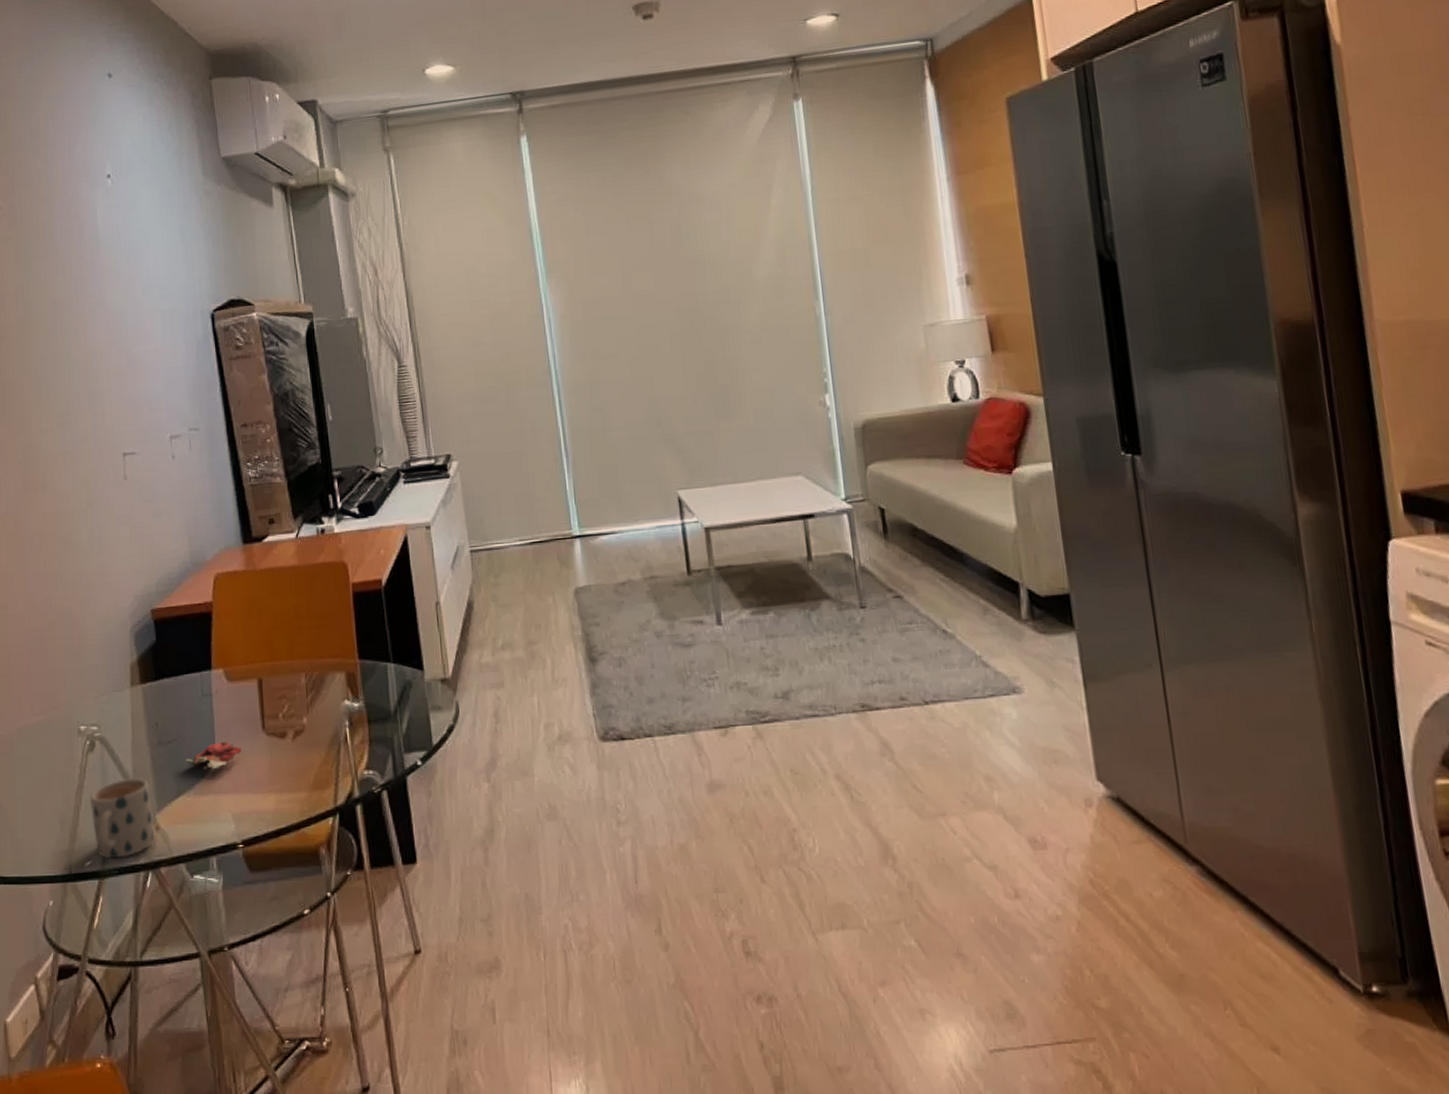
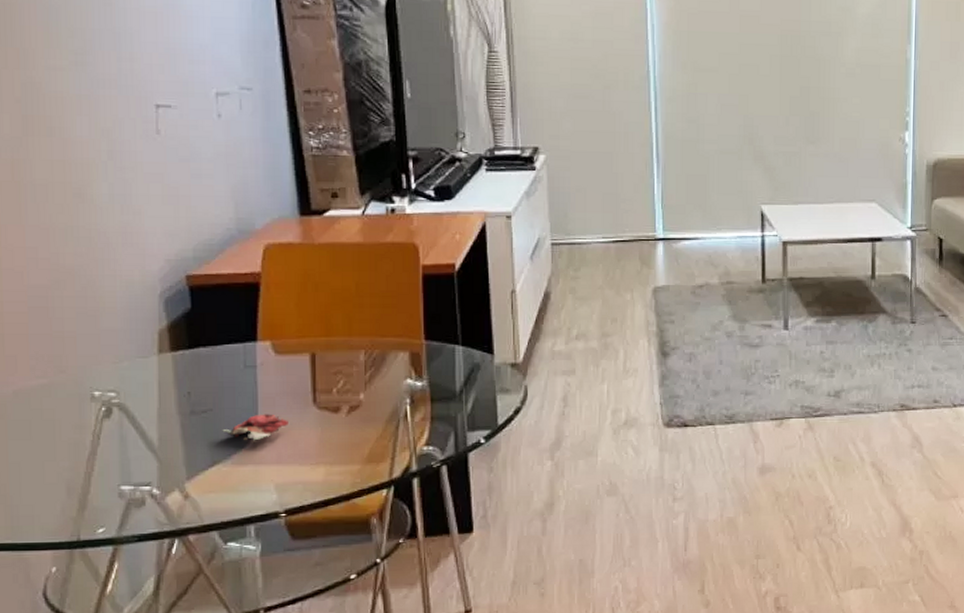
mug: present [90,778,155,859] -> none [105,447,183,526]

